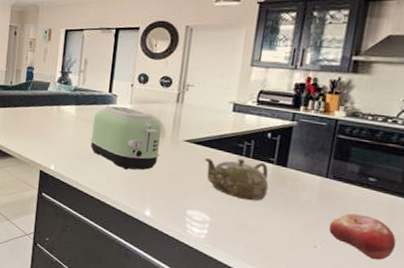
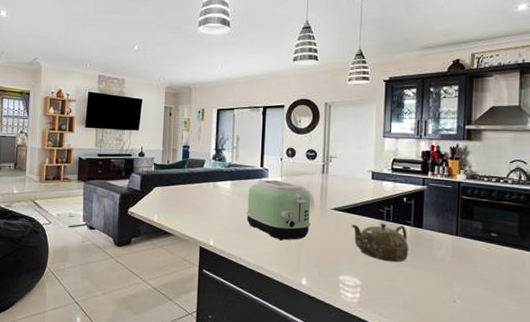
fruit: present [329,213,397,260] -> none [464,267,521,310]

